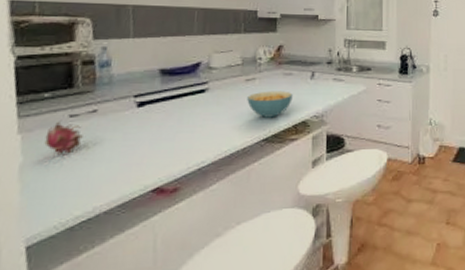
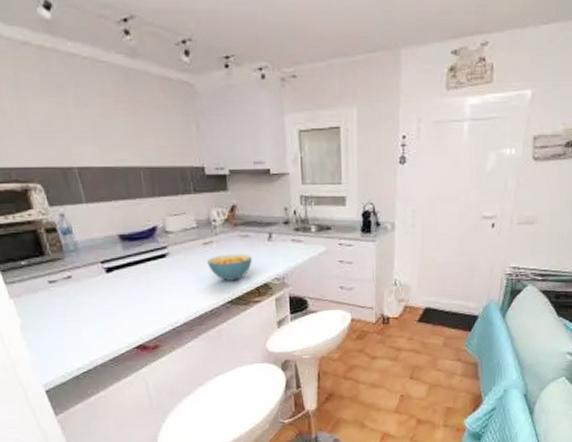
fruit: present [44,119,83,154] -> none [33,285,66,316]

